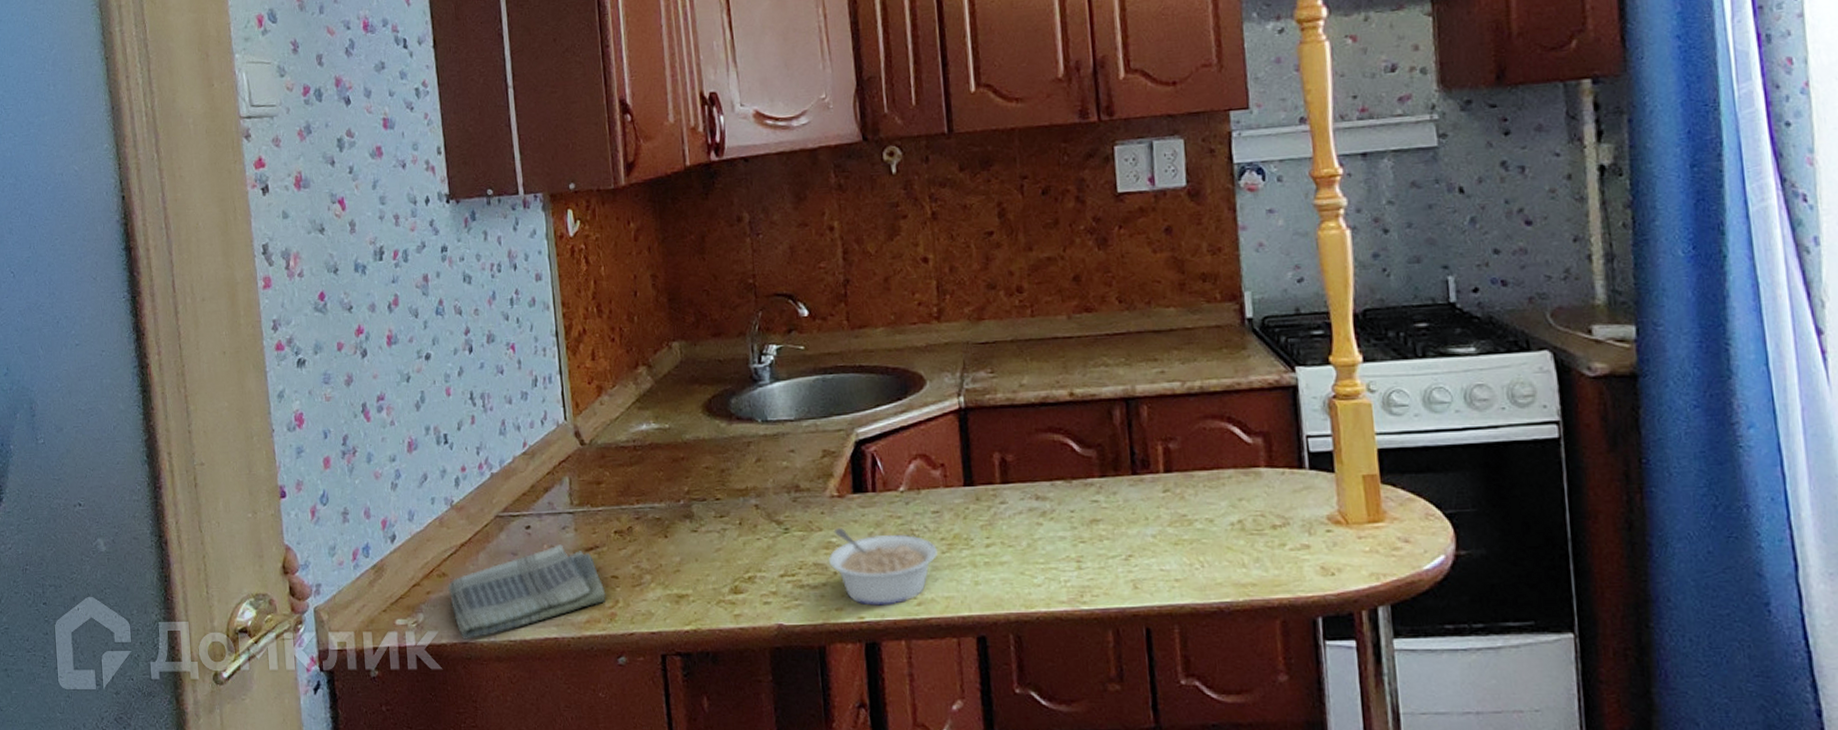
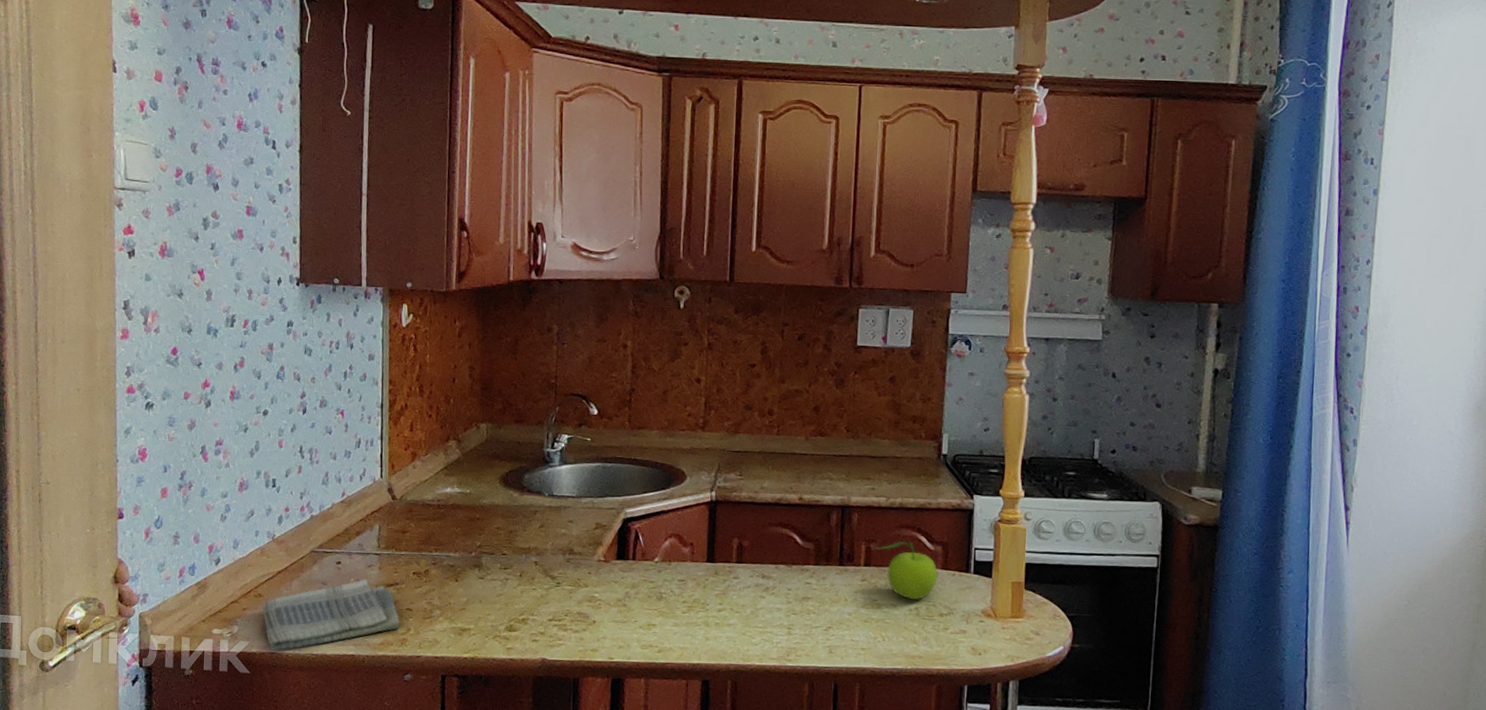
legume: present [829,528,939,606] -> none [590,586,680,651]
fruit: none [1171,435,1264,511] -> present [871,540,939,600]

